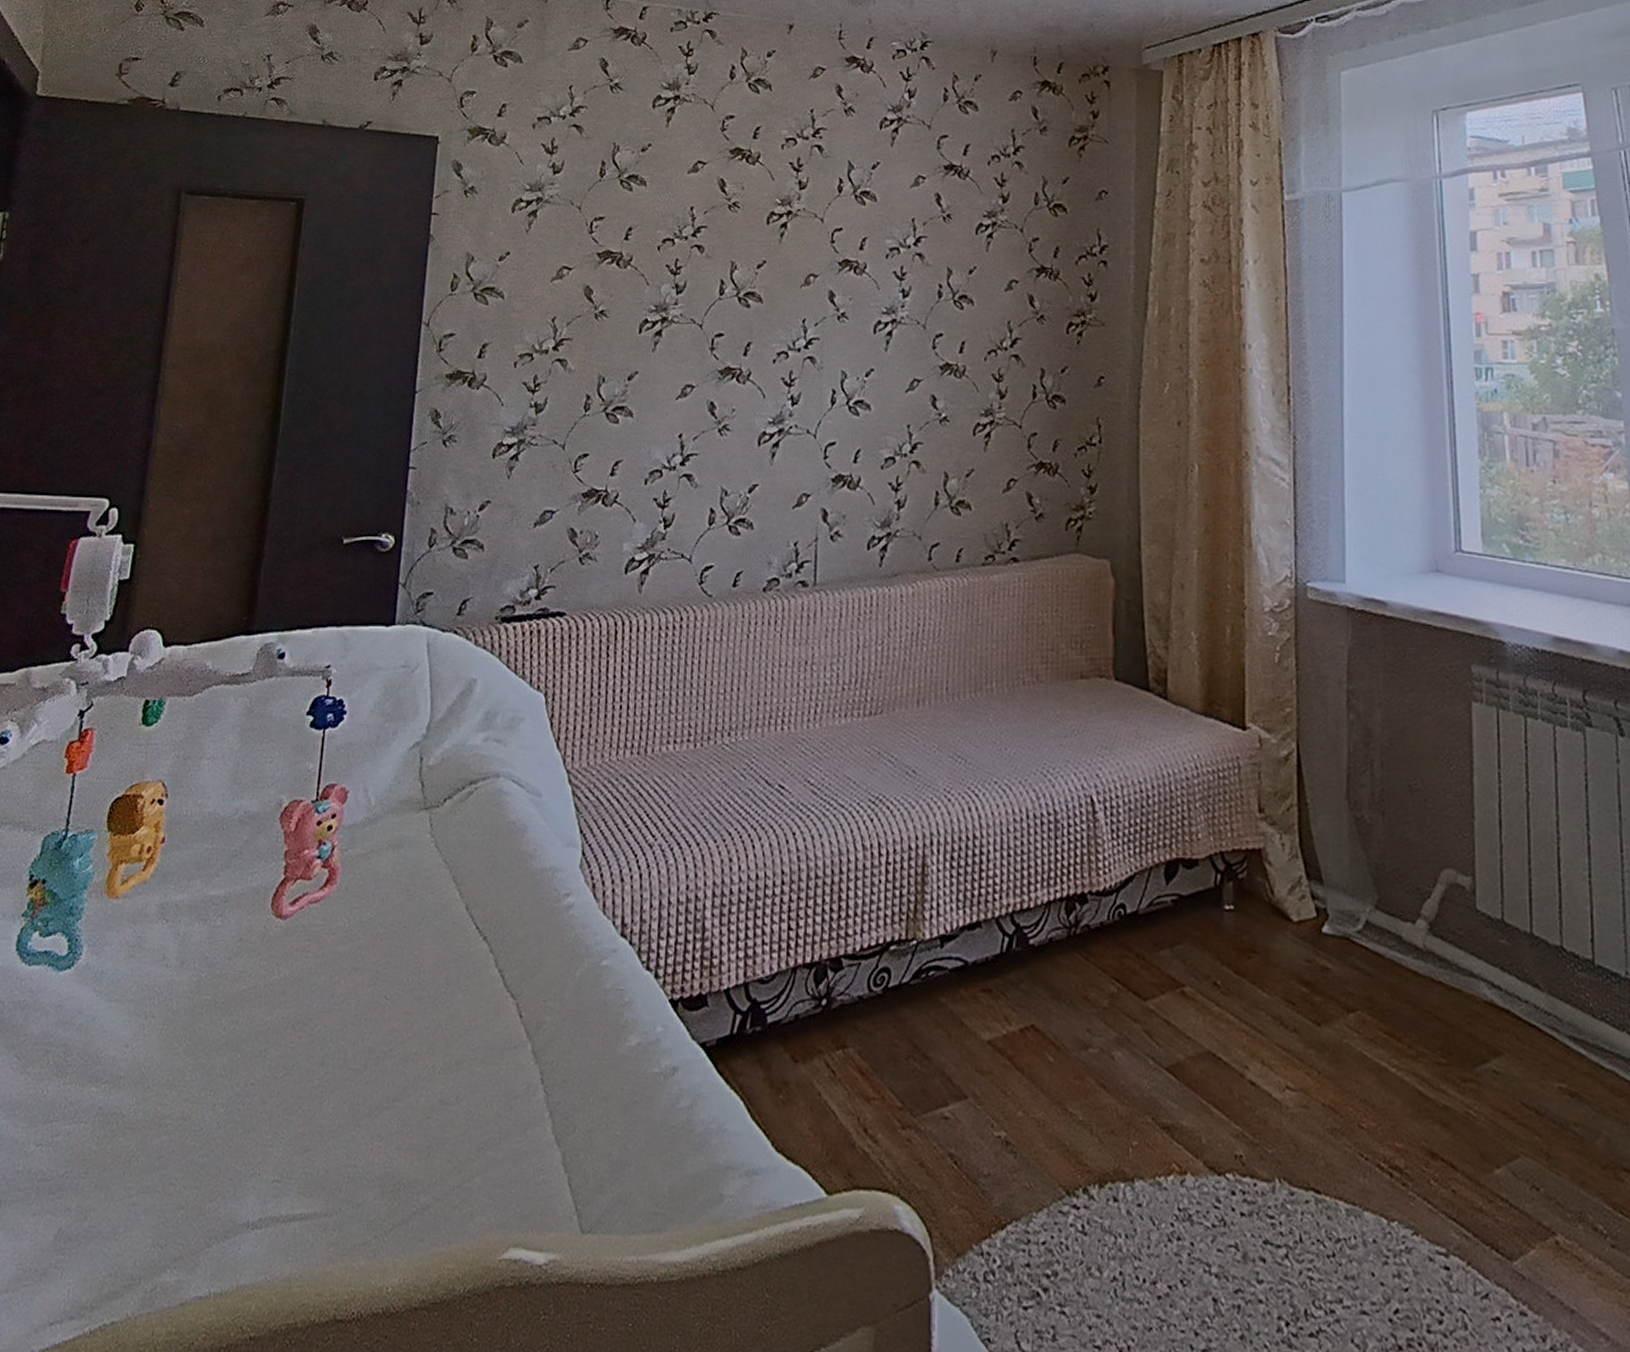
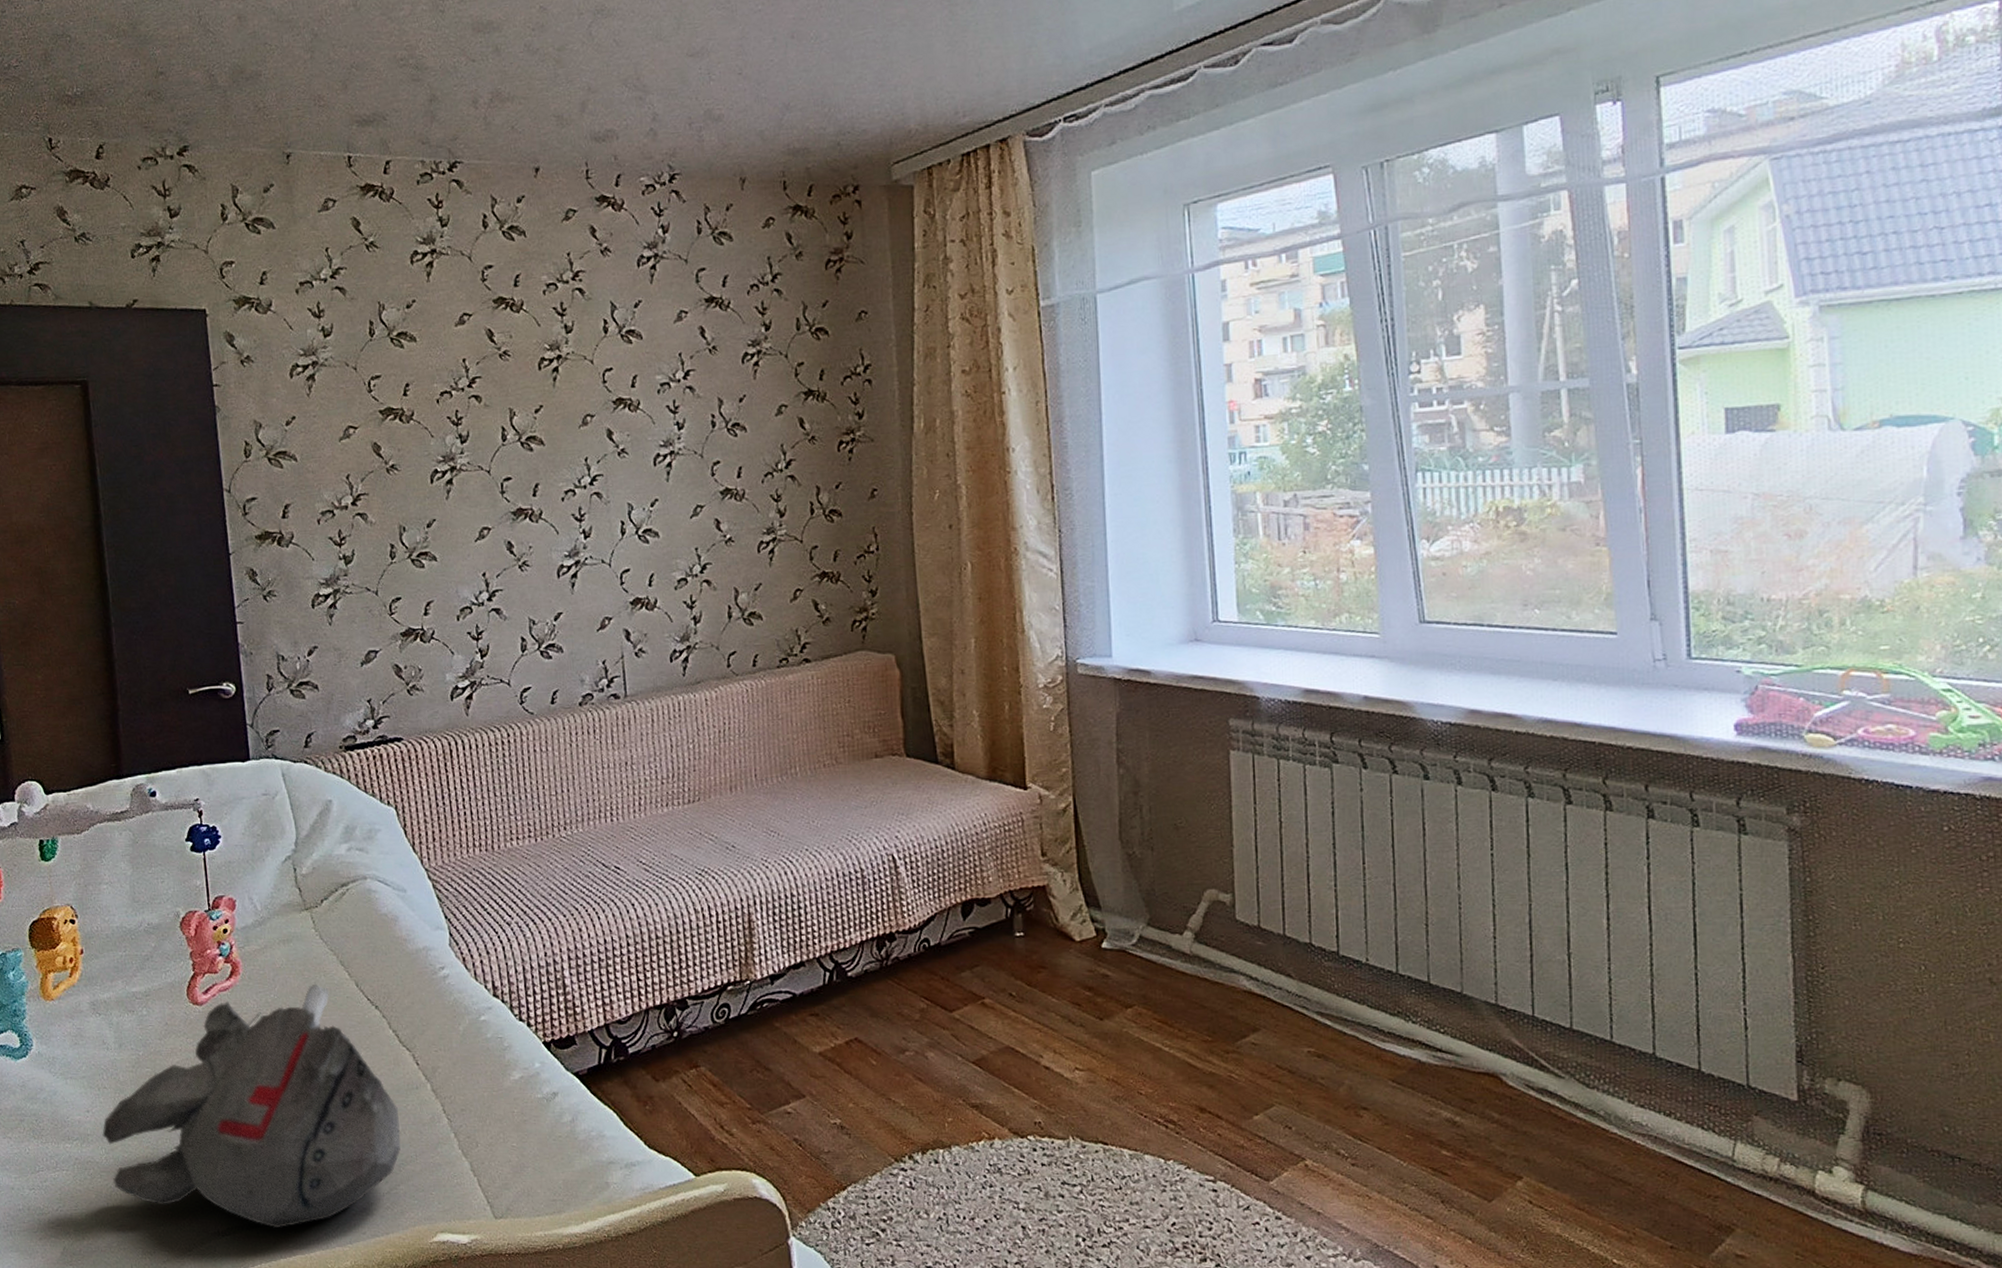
plush toy: none [137,902,489,1224] -> present [102,983,401,1228]

